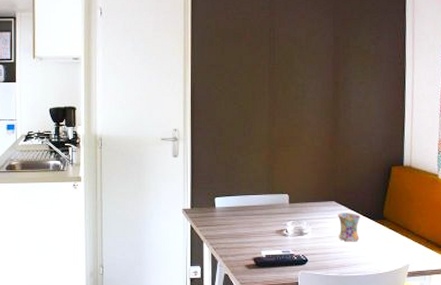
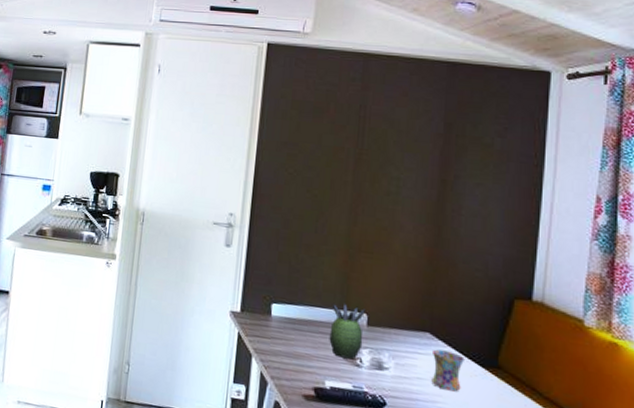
succulent plant: none [261,188,287,231] -> present [329,303,365,360]

